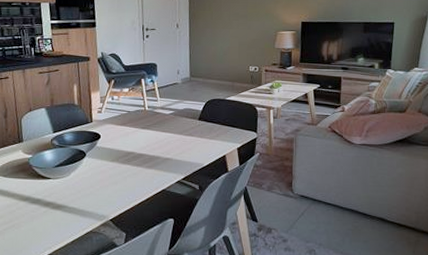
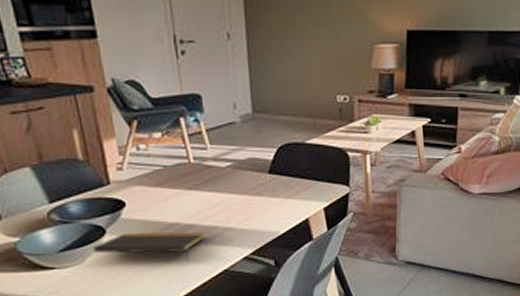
notepad: none [76,156,150,182] -> present [93,232,204,262]

